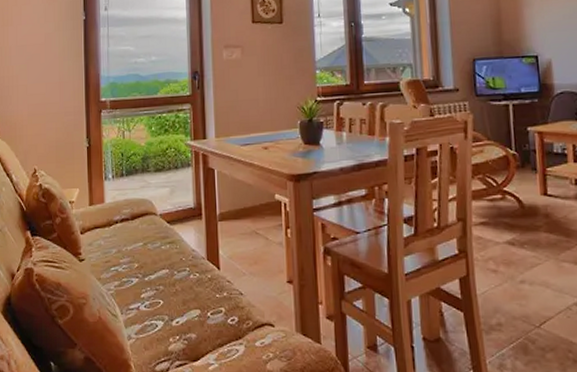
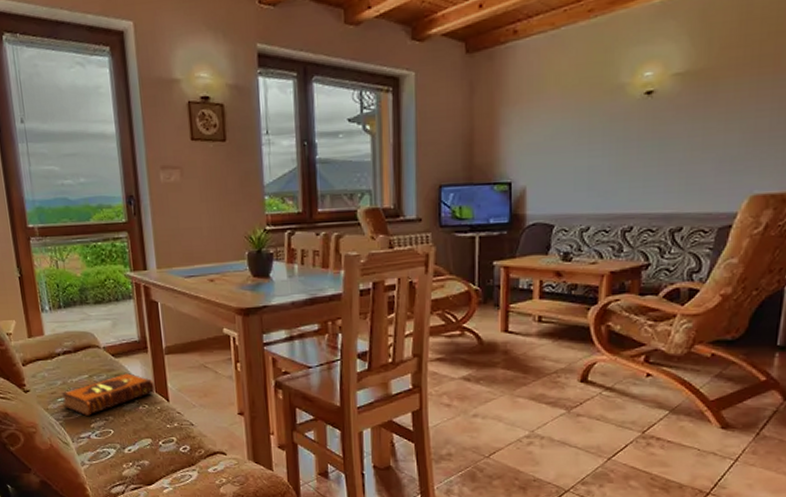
hardback book: none [115,240,207,285] -> present [61,373,155,416]

